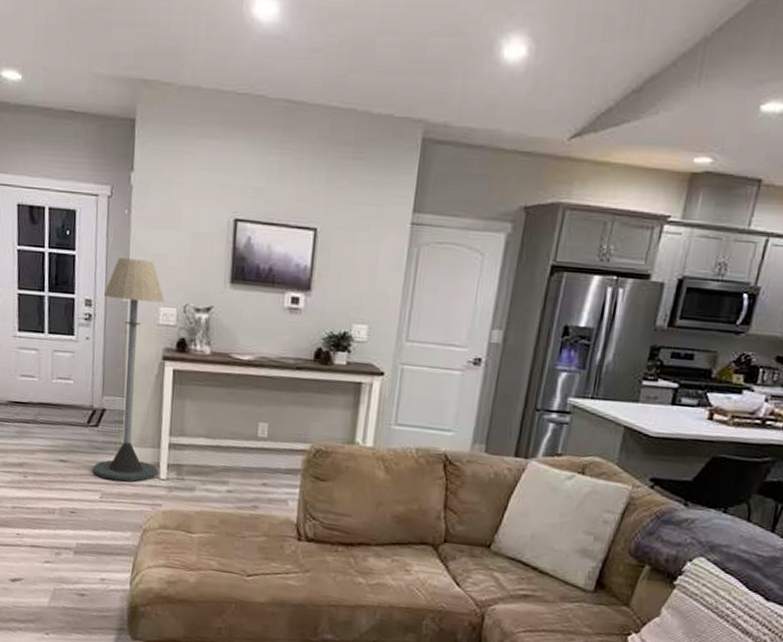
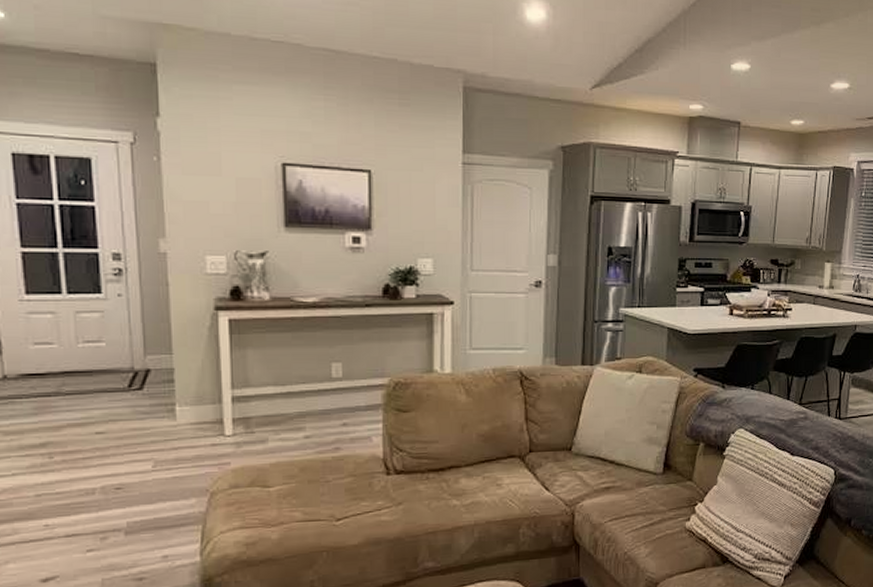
floor lamp: present [93,258,165,482] -> none [135,207,223,446]

